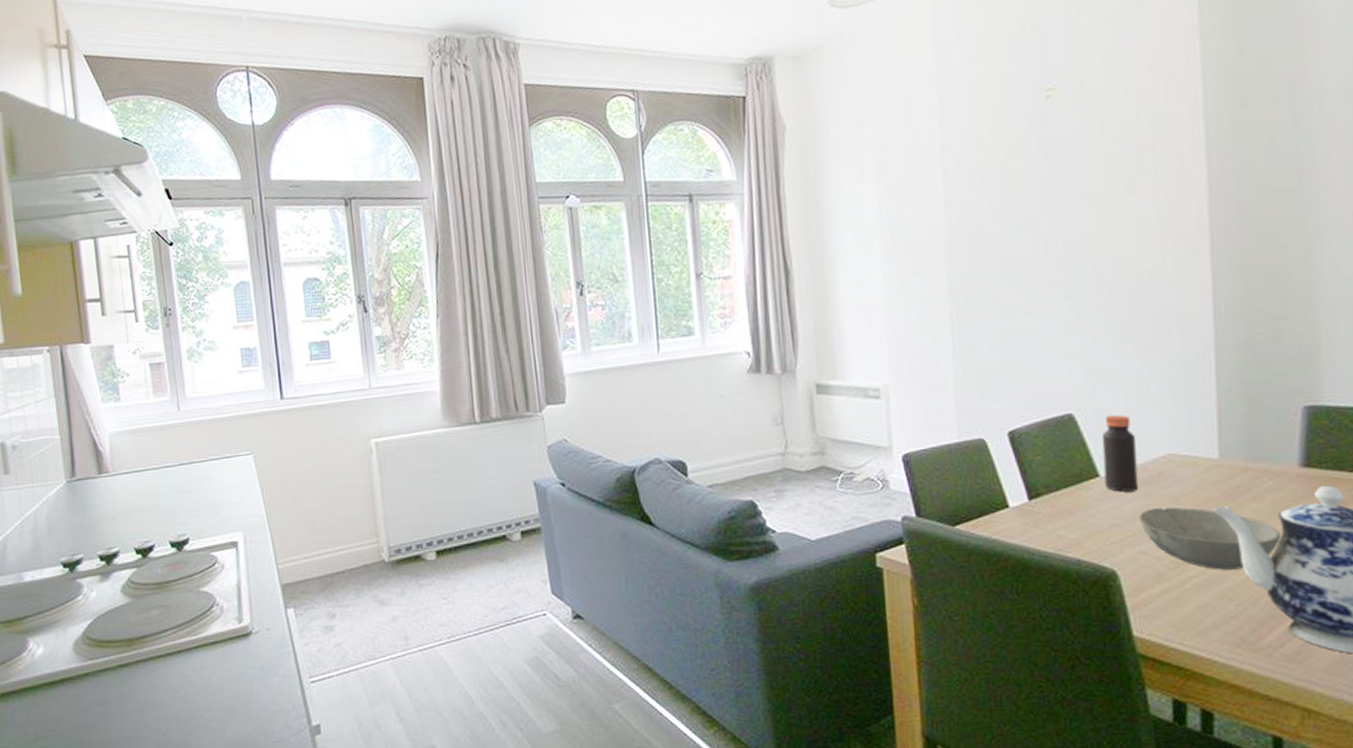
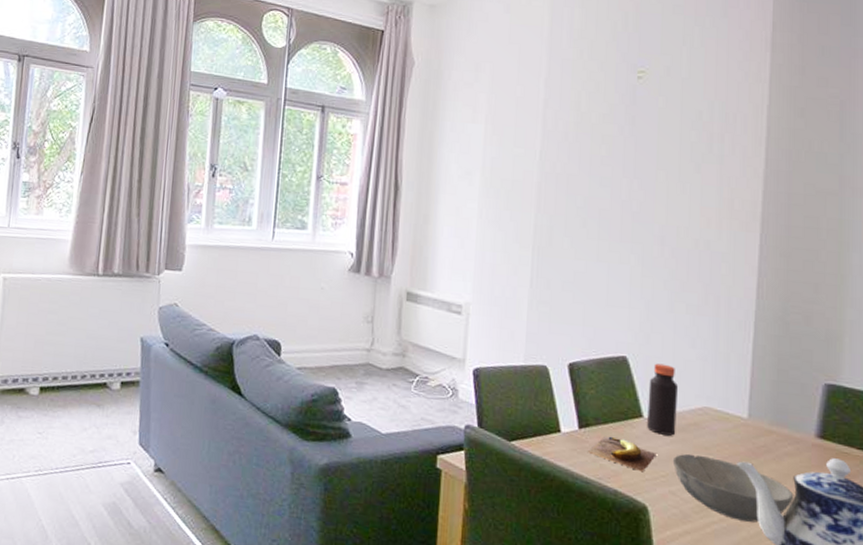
banana: none [1041,502,1120,536] -> present [587,436,656,473]

